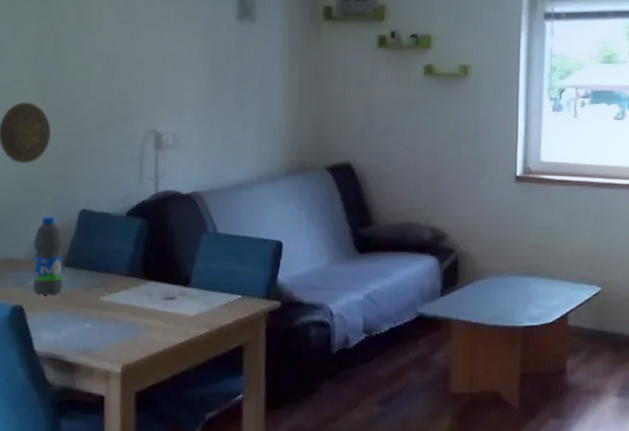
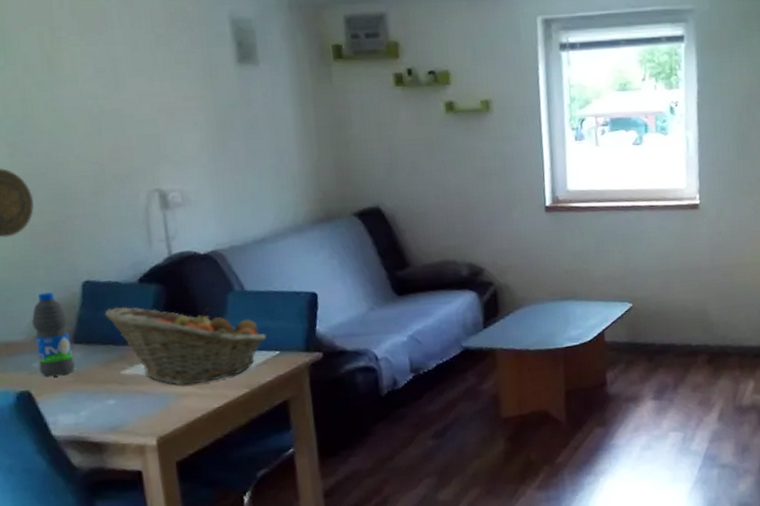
fruit basket: none [94,236,231,318] -> present [104,306,266,385]

